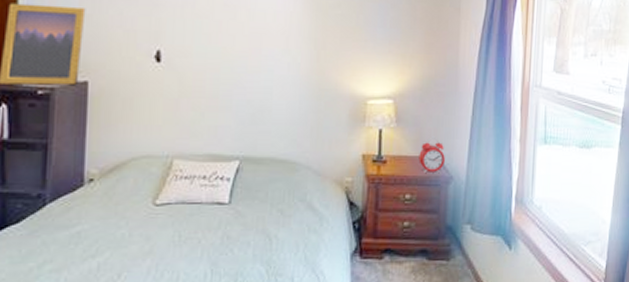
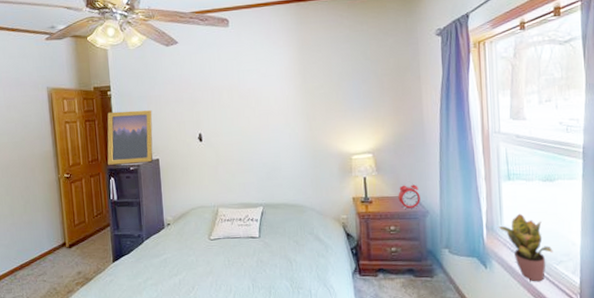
potted plant: none [528,184,583,266] -> present [498,213,553,282]

